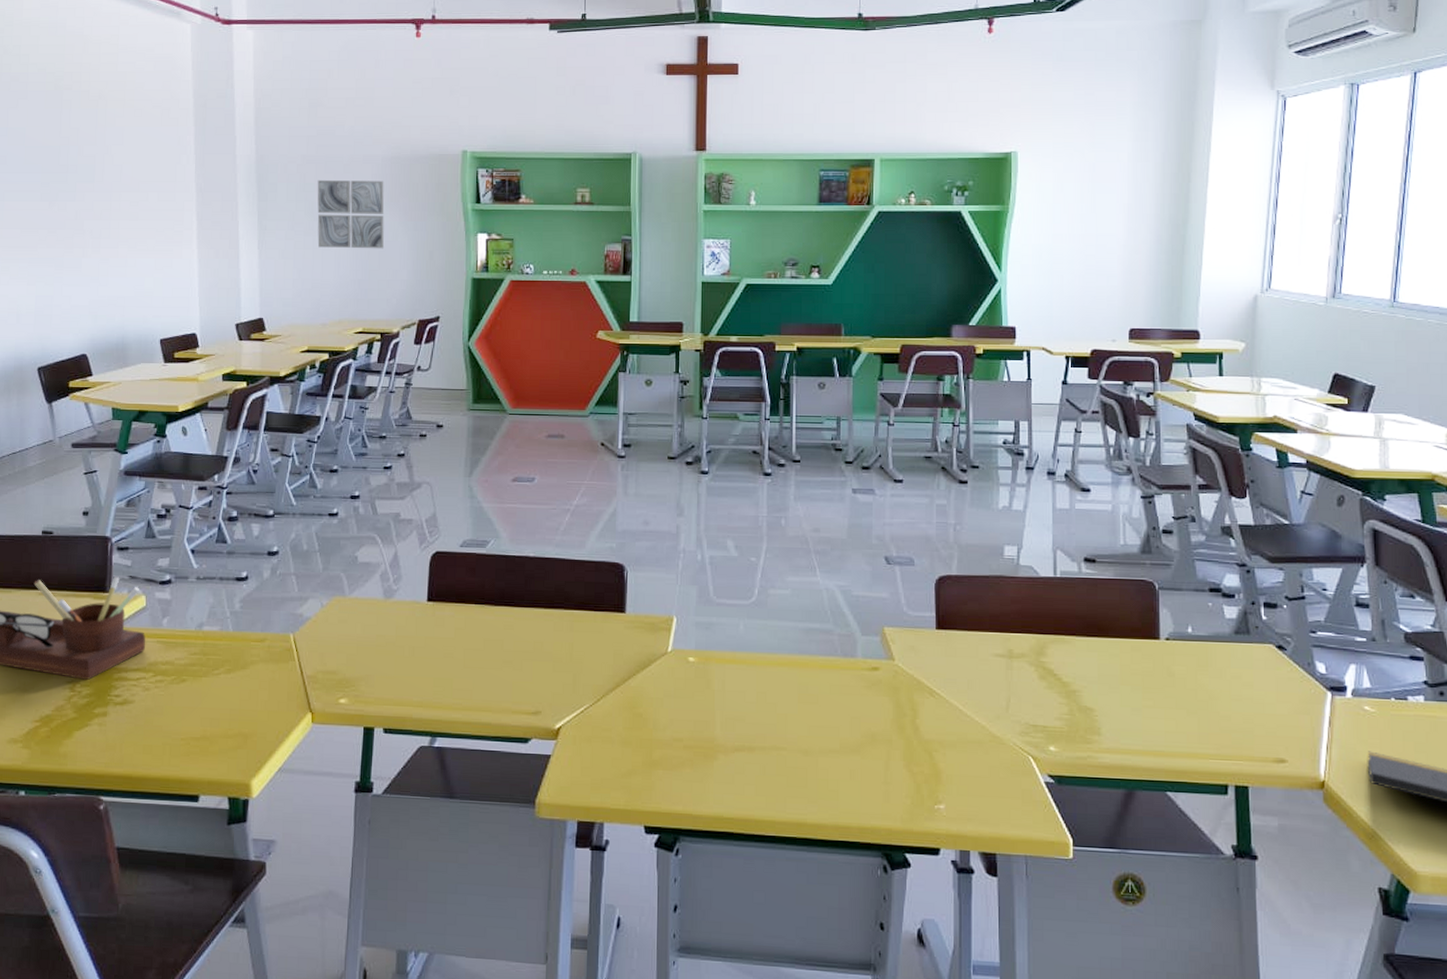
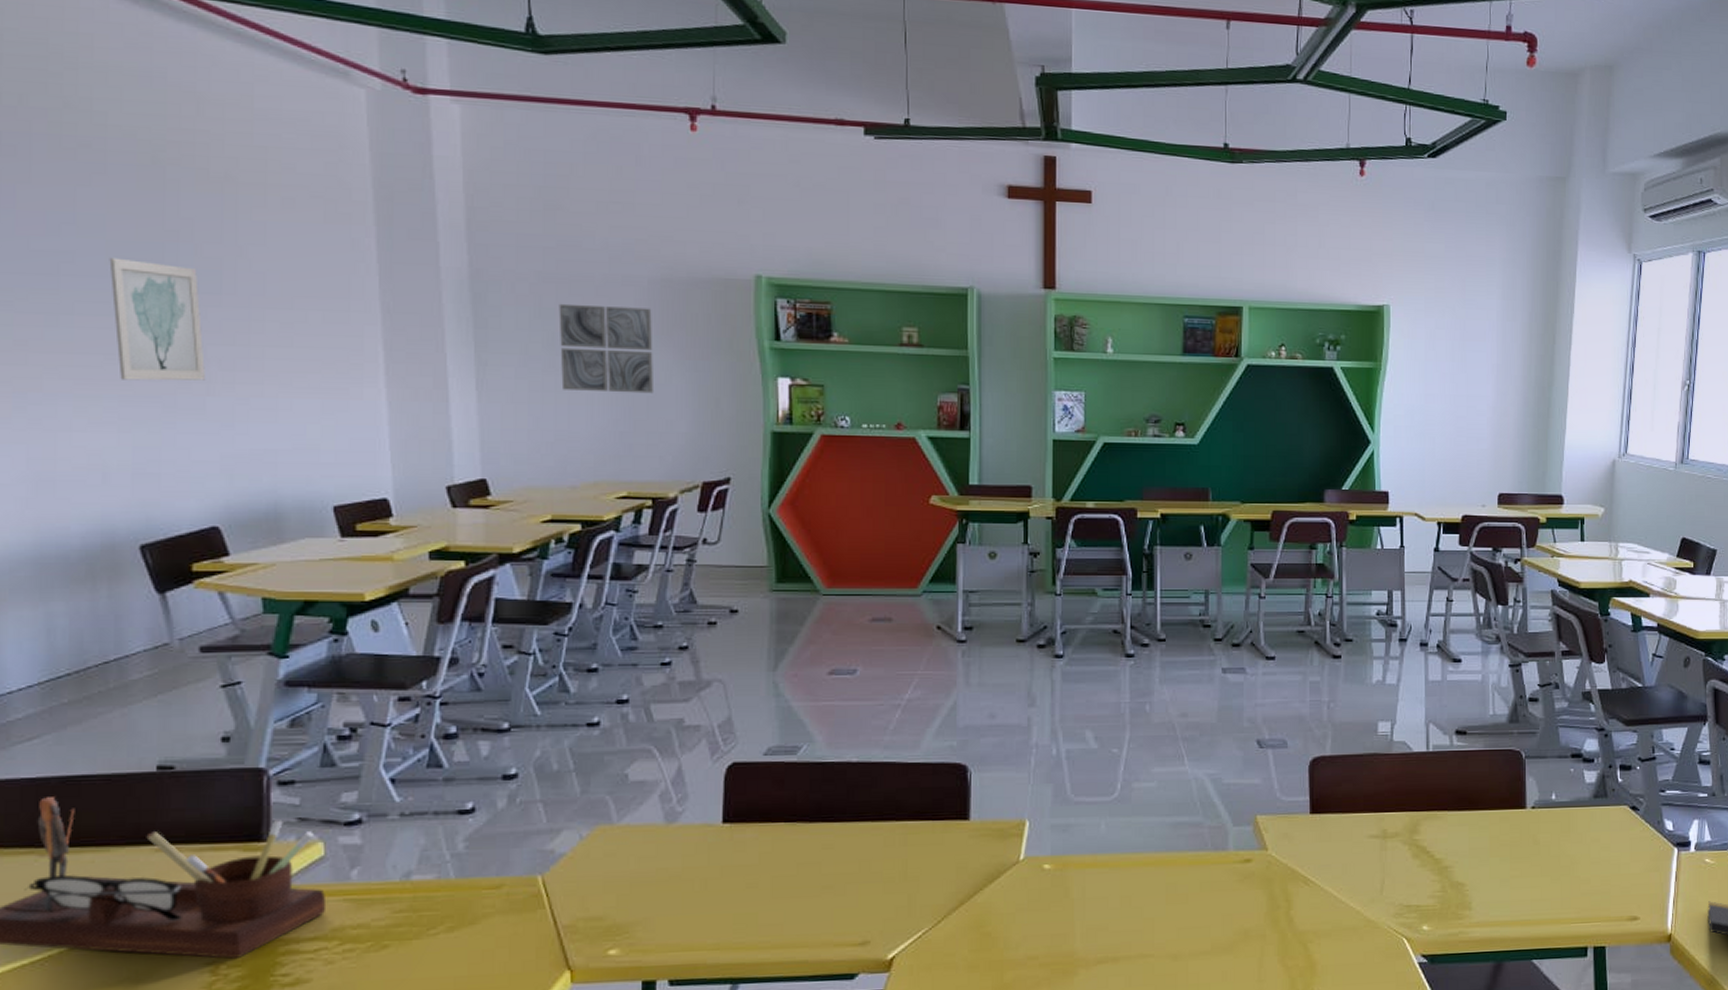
wall art: none [26,159,82,247] -> present [109,257,205,381]

